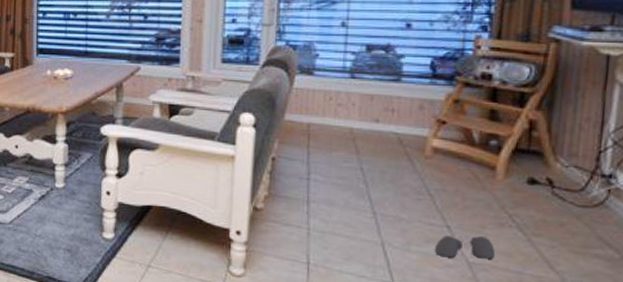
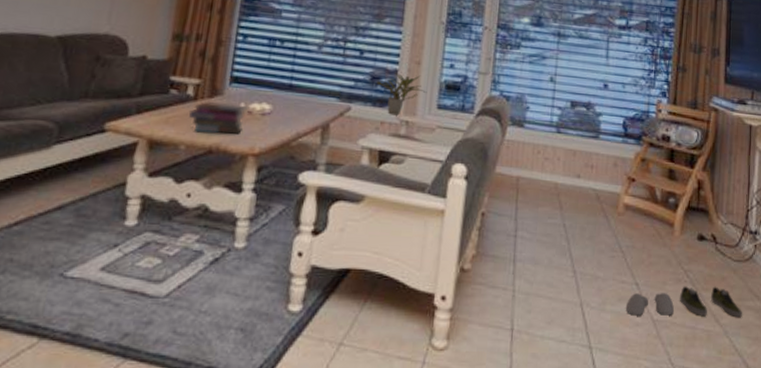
books: none [9,70,55,97] -> present [189,101,249,134]
potted plant: none [162,31,211,72] -> present [376,71,427,116]
shoe: none [501,230,587,266] -> present [679,286,742,318]

